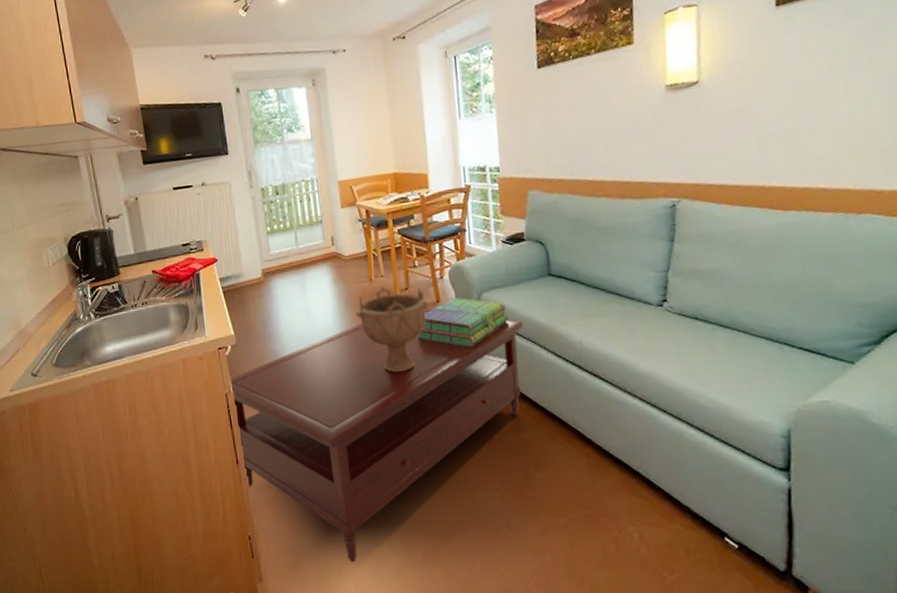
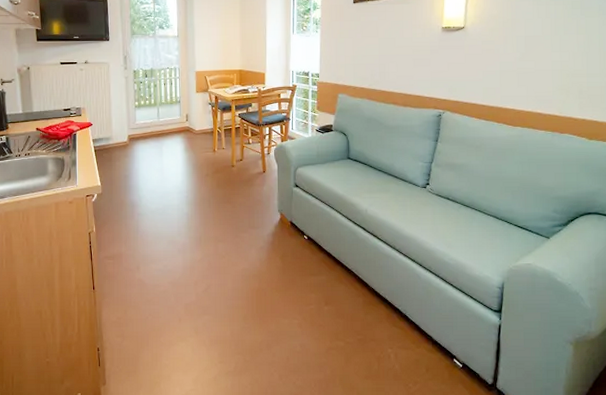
coffee table: present [229,307,524,563] -> none [93,176,326,371]
decorative bowl: present [355,285,429,372] -> none [200,156,257,224]
stack of books: present [417,298,508,348] -> none [246,170,315,209]

